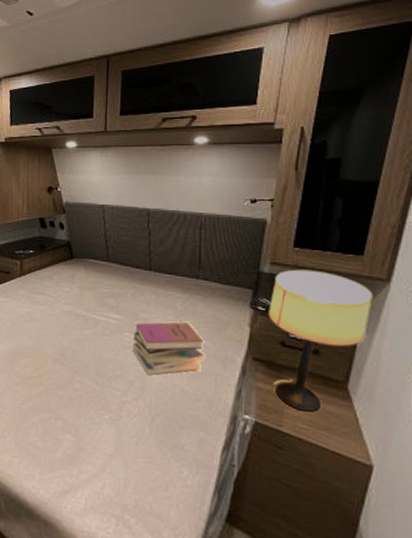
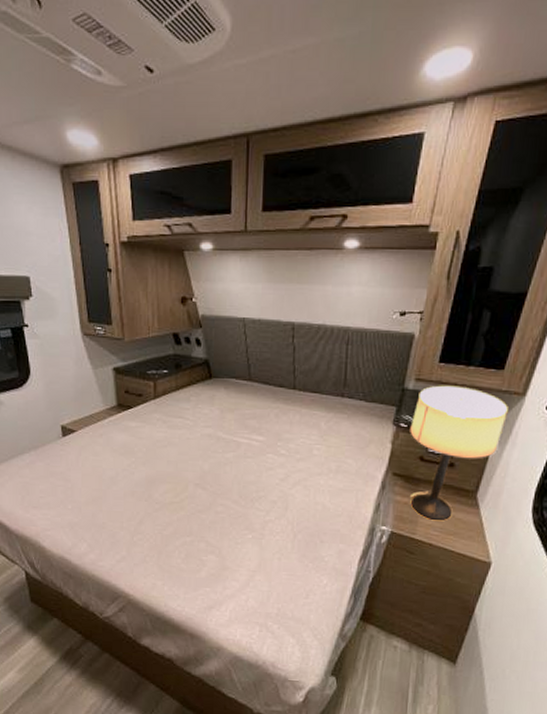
books: present [132,322,204,376] -> none [275,441,347,495]

